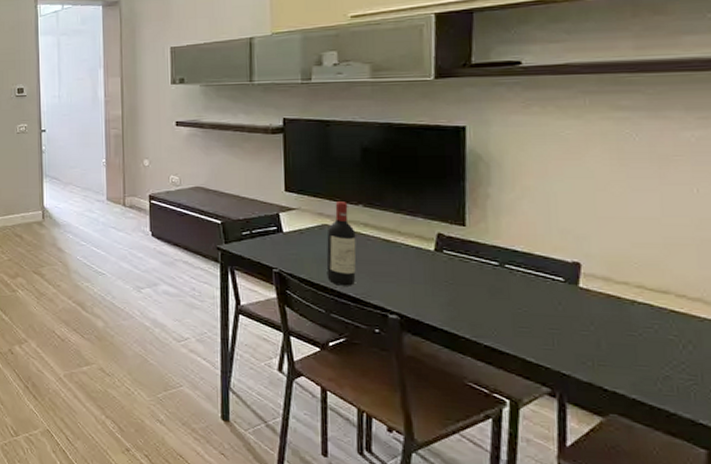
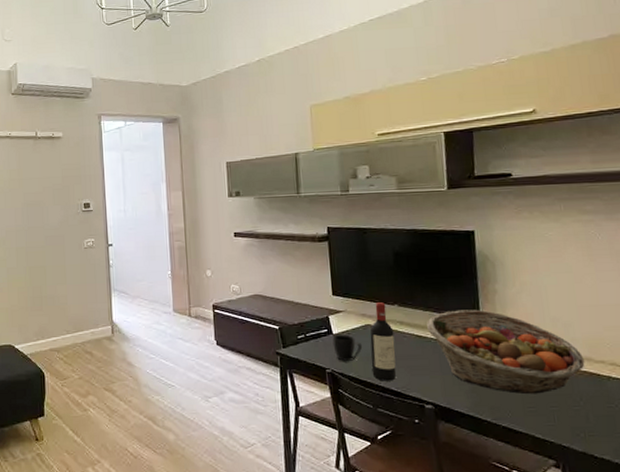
mug: none [282,233,317,262] -> present [332,334,363,361]
fruit basket: none [397,214,601,314] -> present [427,309,585,395]

